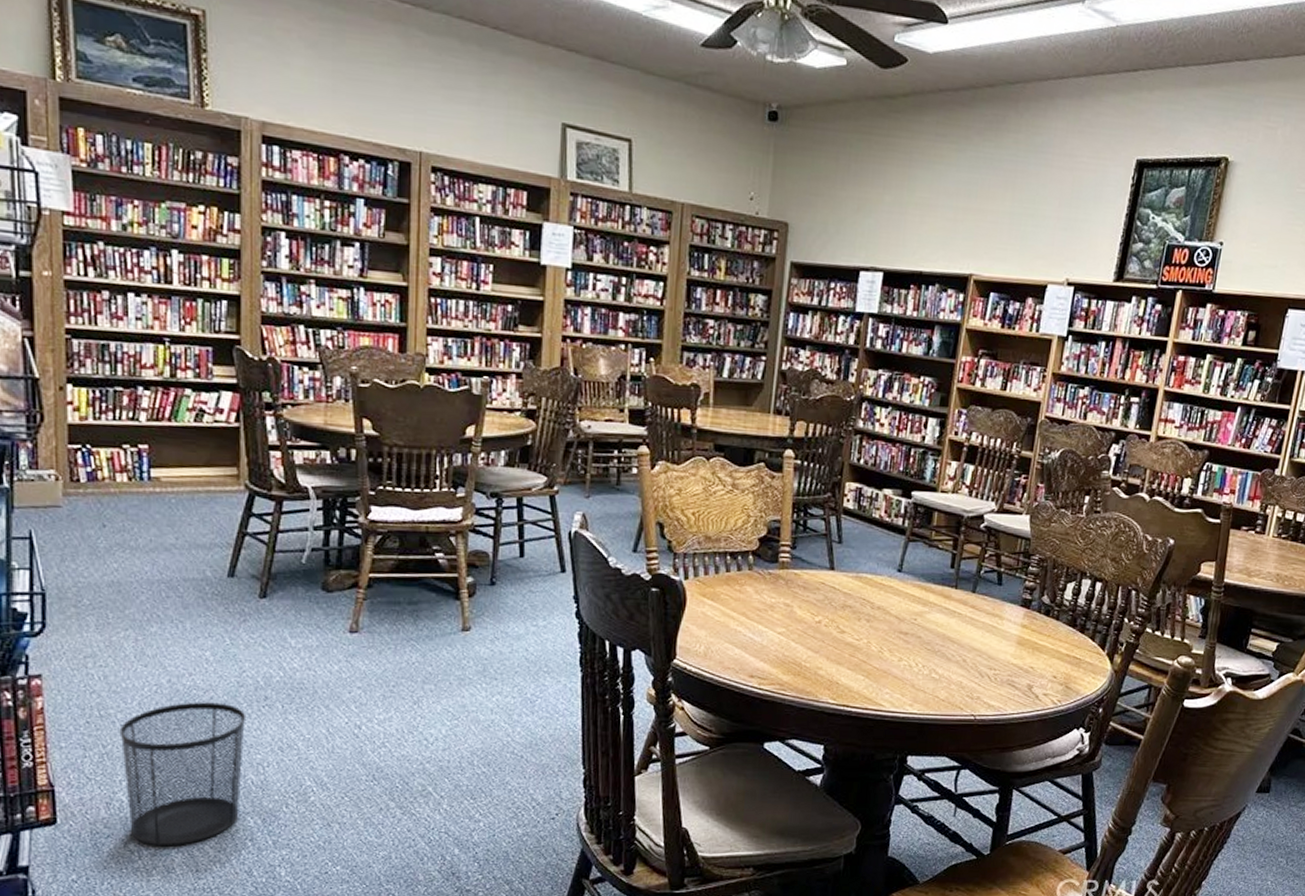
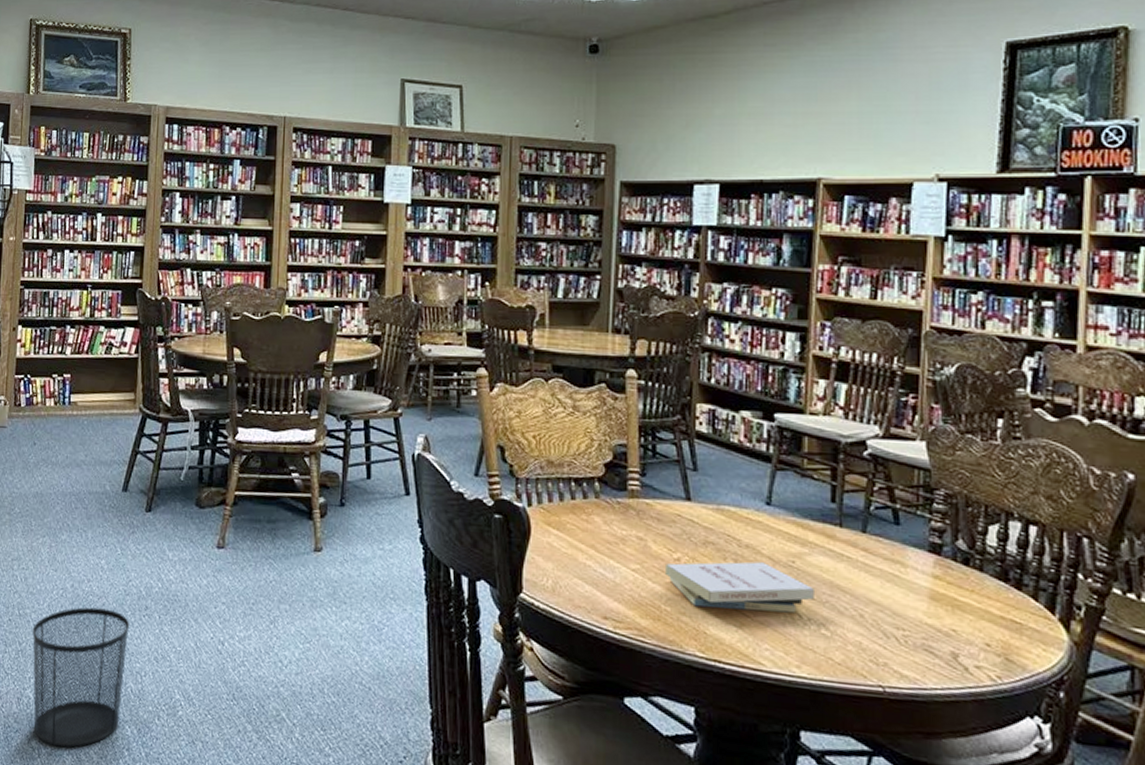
books: none [807,621,930,662] -> present [666,562,814,613]

